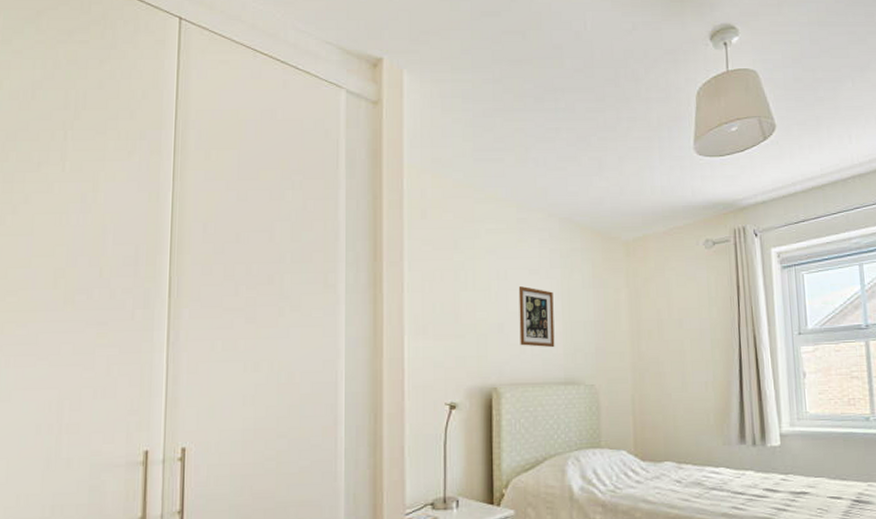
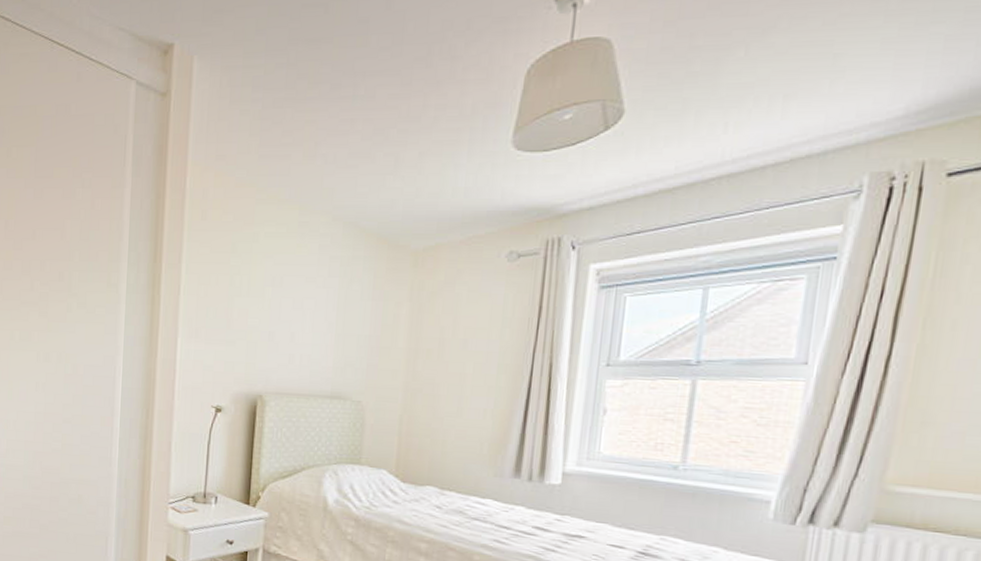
picture frame: present [518,286,555,348] -> none [289,295,329,360]

